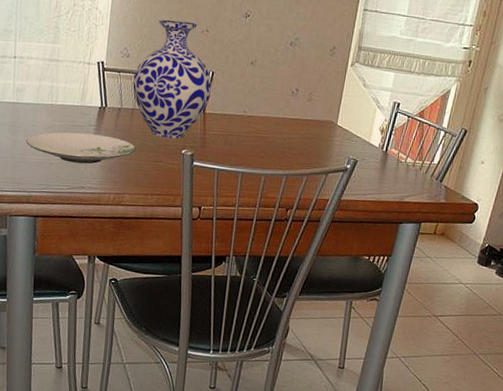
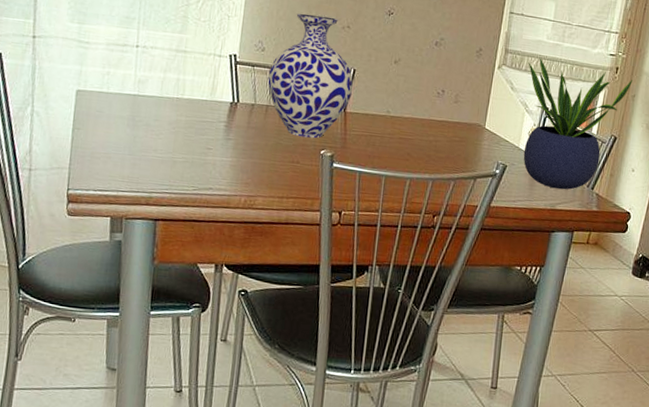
plate: present [26,132,136,164] -> none [147,128,270,163]
potted plant: none [374,53,486,183] -> present [523,57,633,190]

